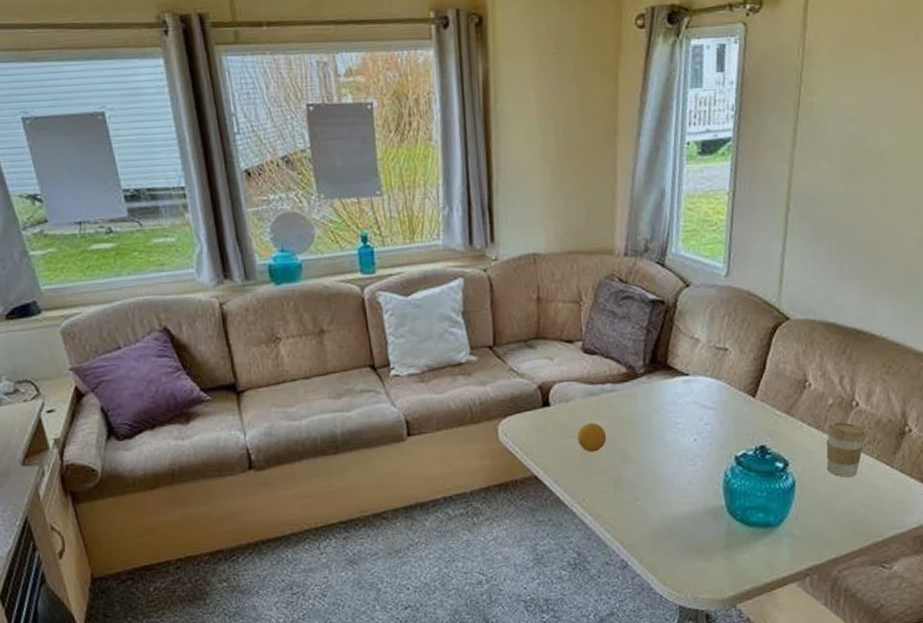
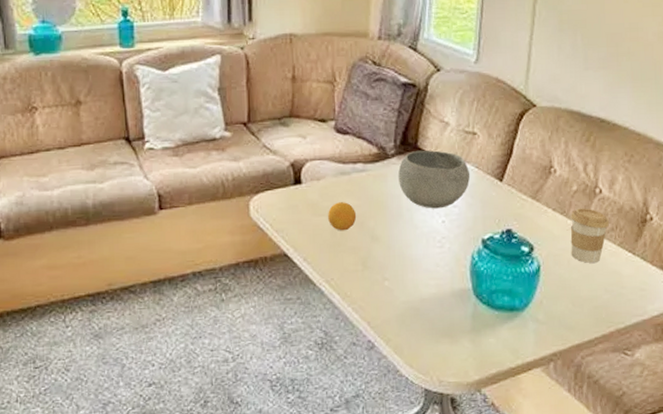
bowl: none [648,367,723,428] -> present [398,150,471,209]

